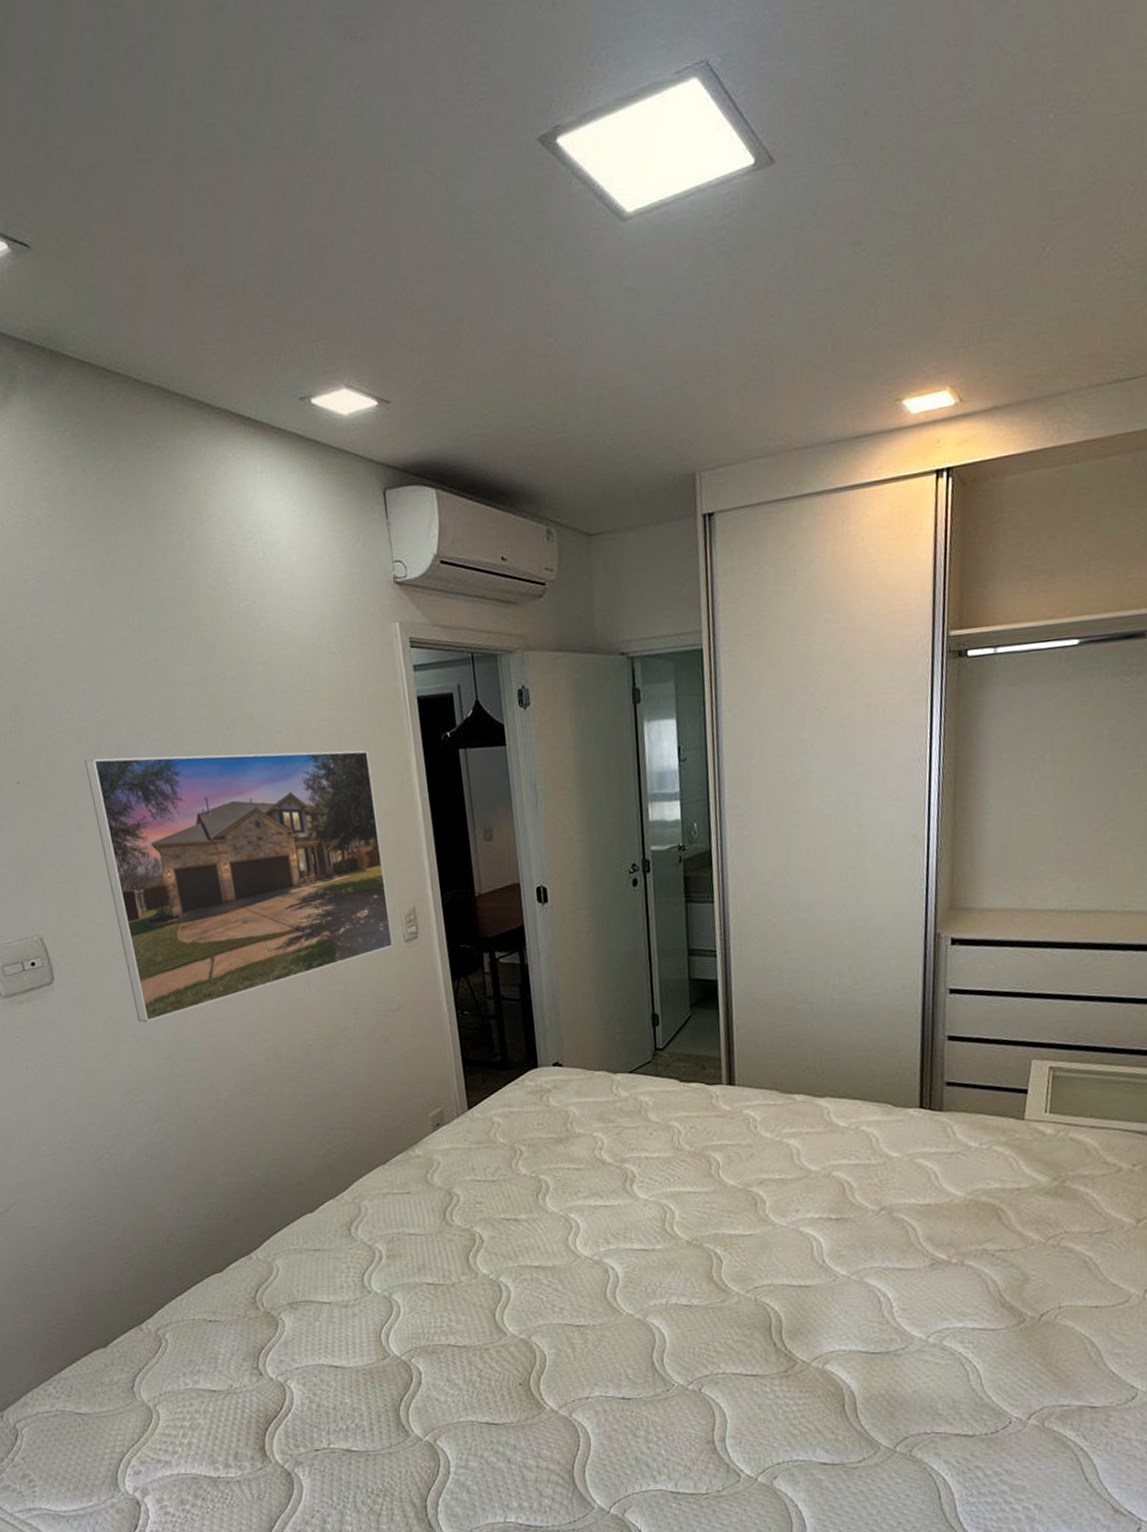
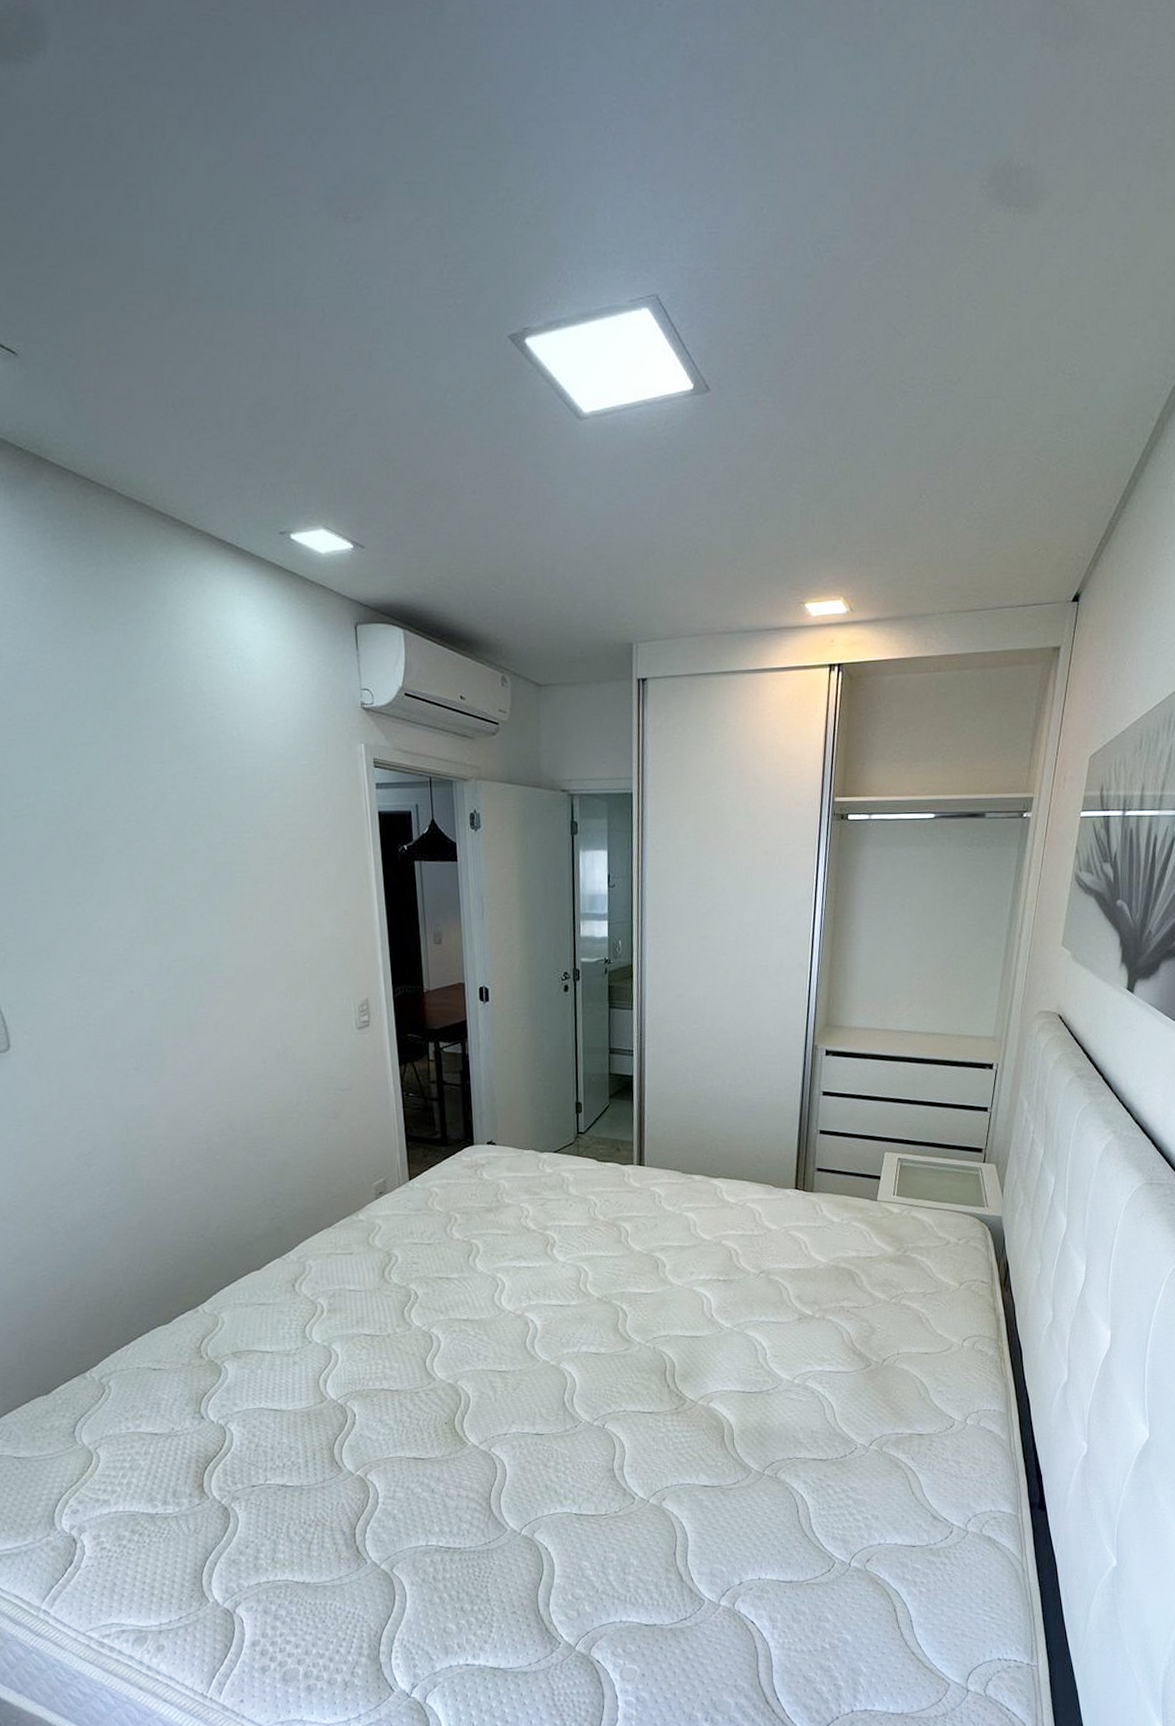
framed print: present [84,750,394,1022] -> none [51,841,347,1091]

